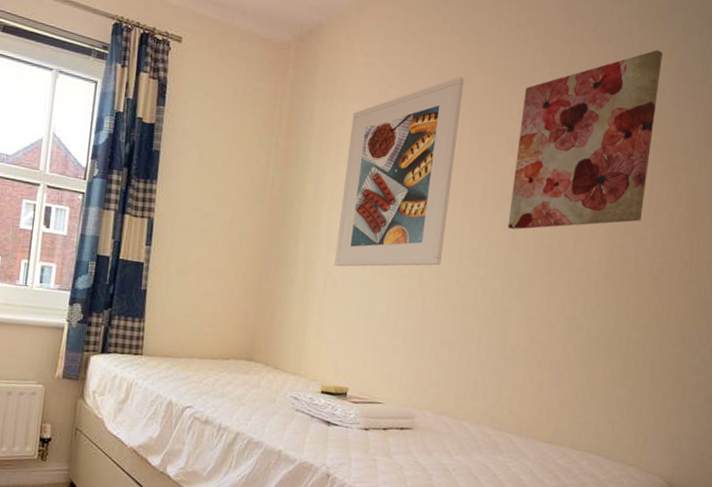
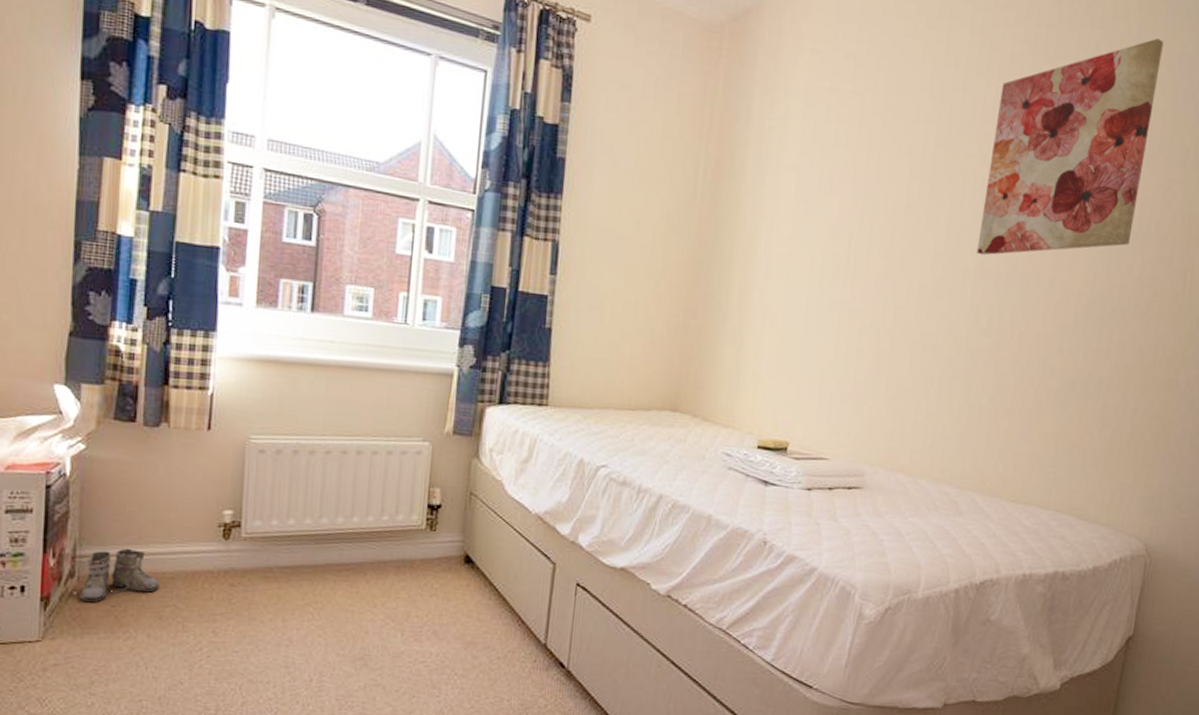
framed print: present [335,76,464,267] -> none [775,68,931,300]

